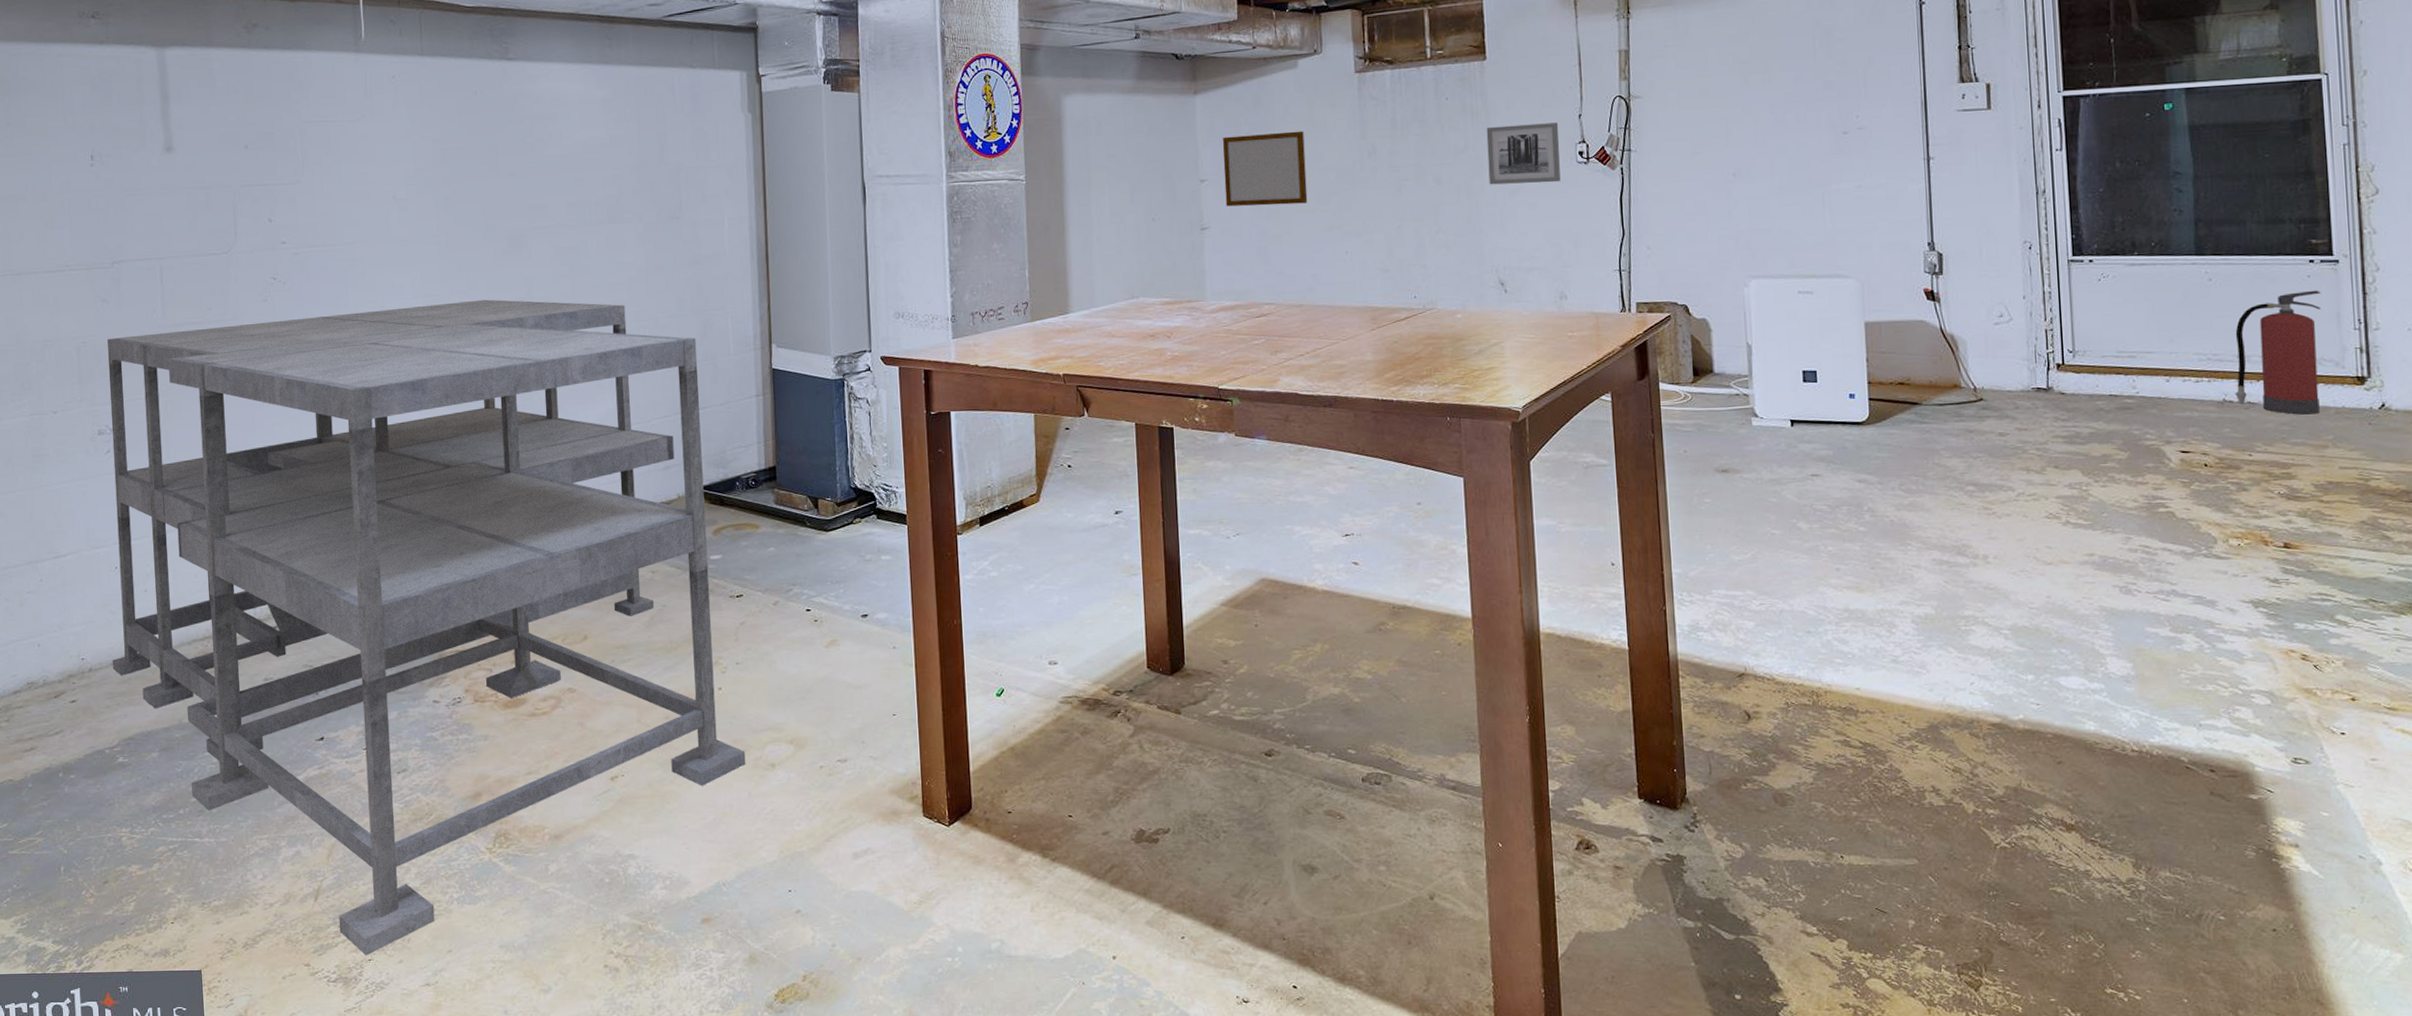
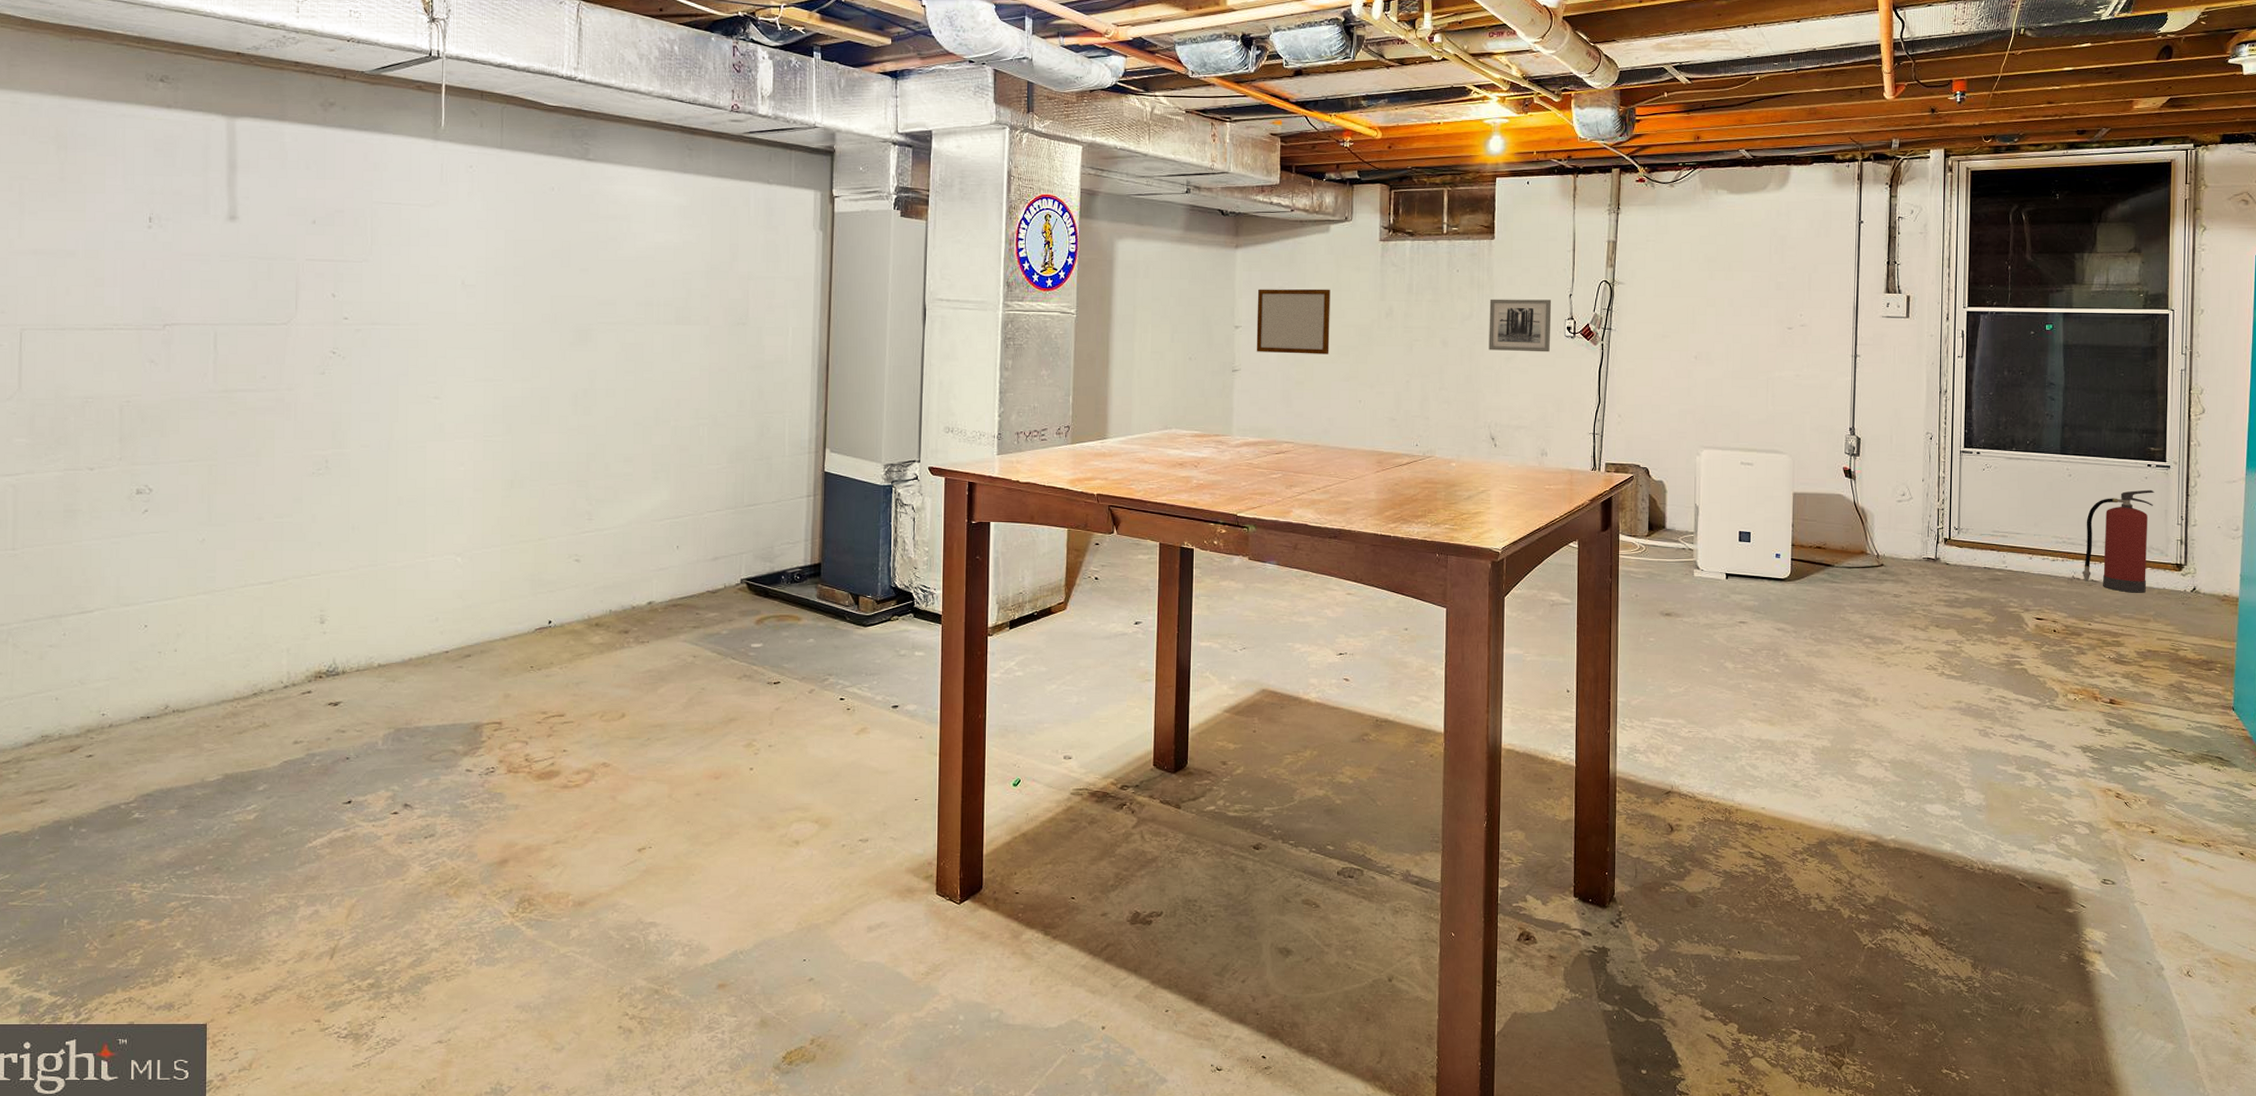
shelving unit: present [108,299,746,956] -> none [135,387,772,1013]

